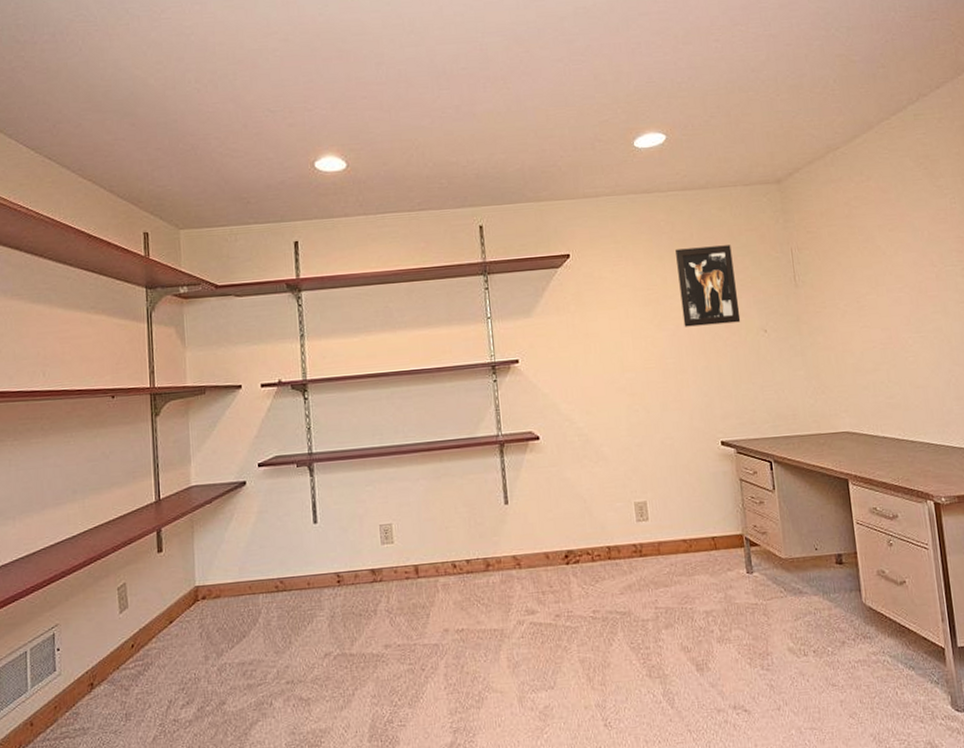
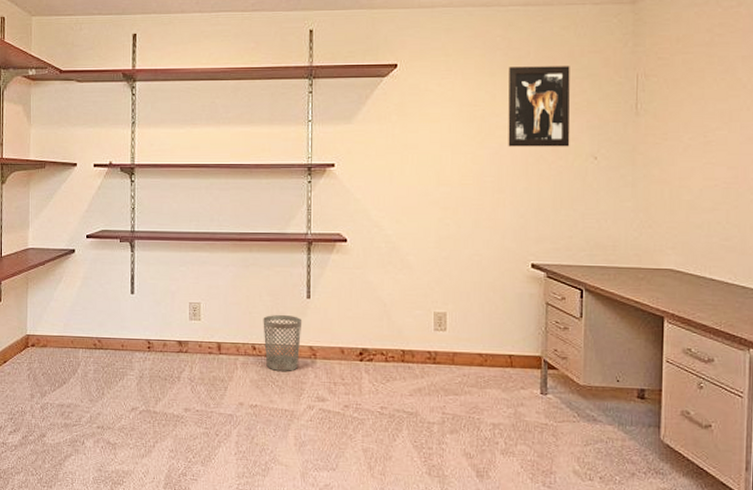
wastebasket: none [460,524,503,588] -> present [263,314,303,371]

